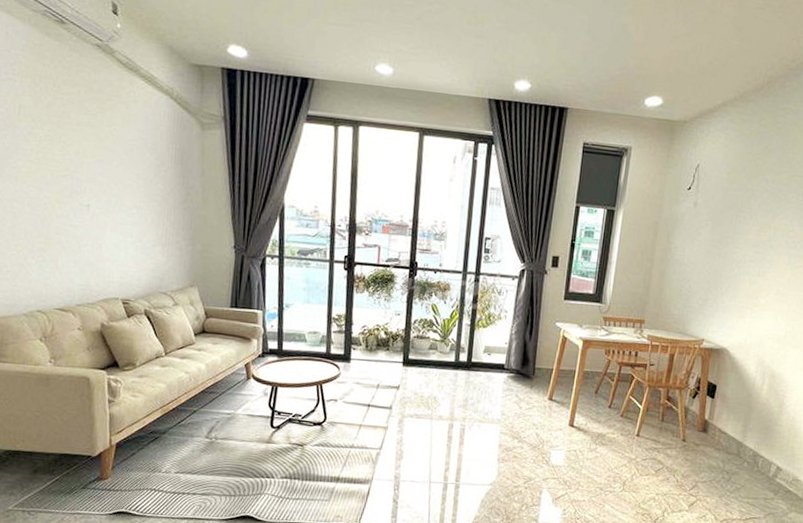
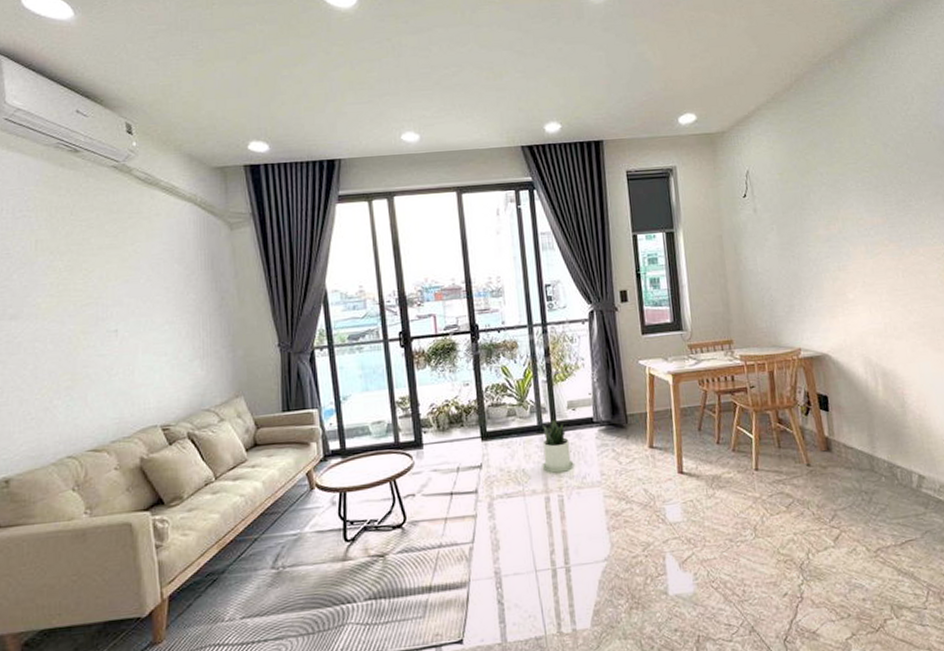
planter: none [451,359,480,406] -> present [542,419,574,473]

